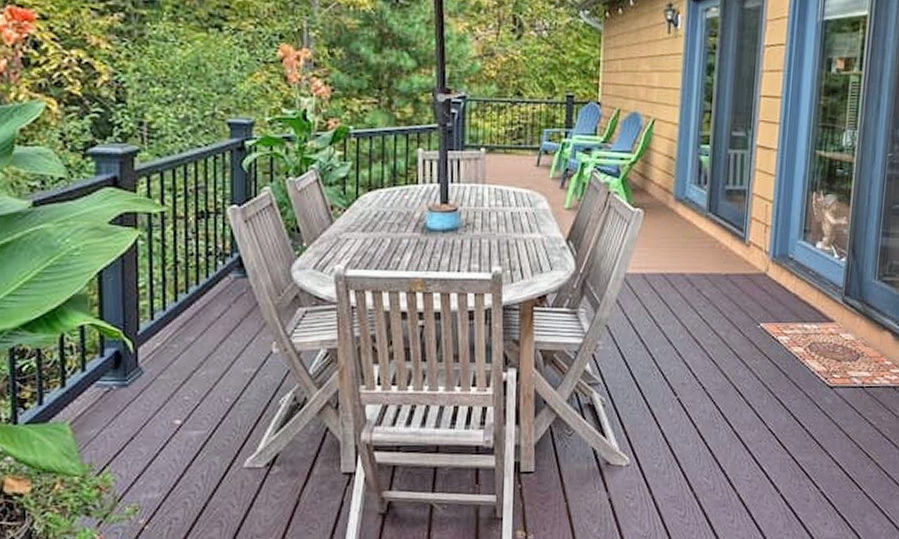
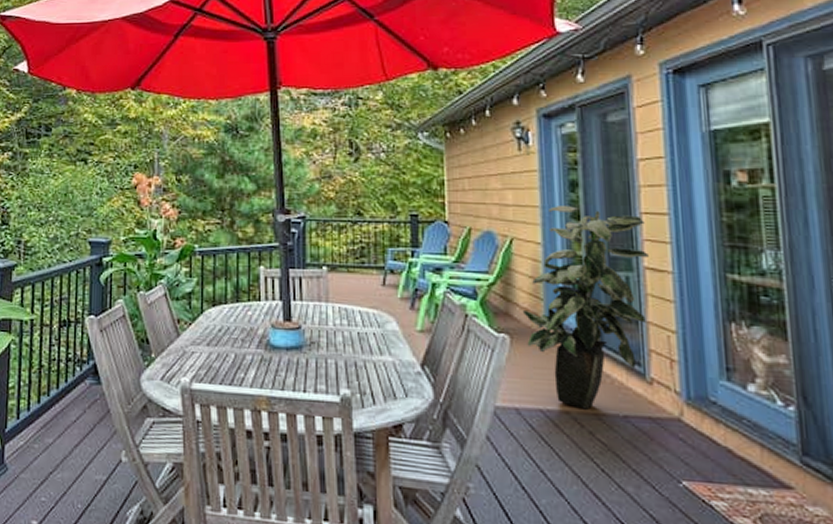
indoor plant: none [656,88,762,271] -> present [522,206,649,410]

